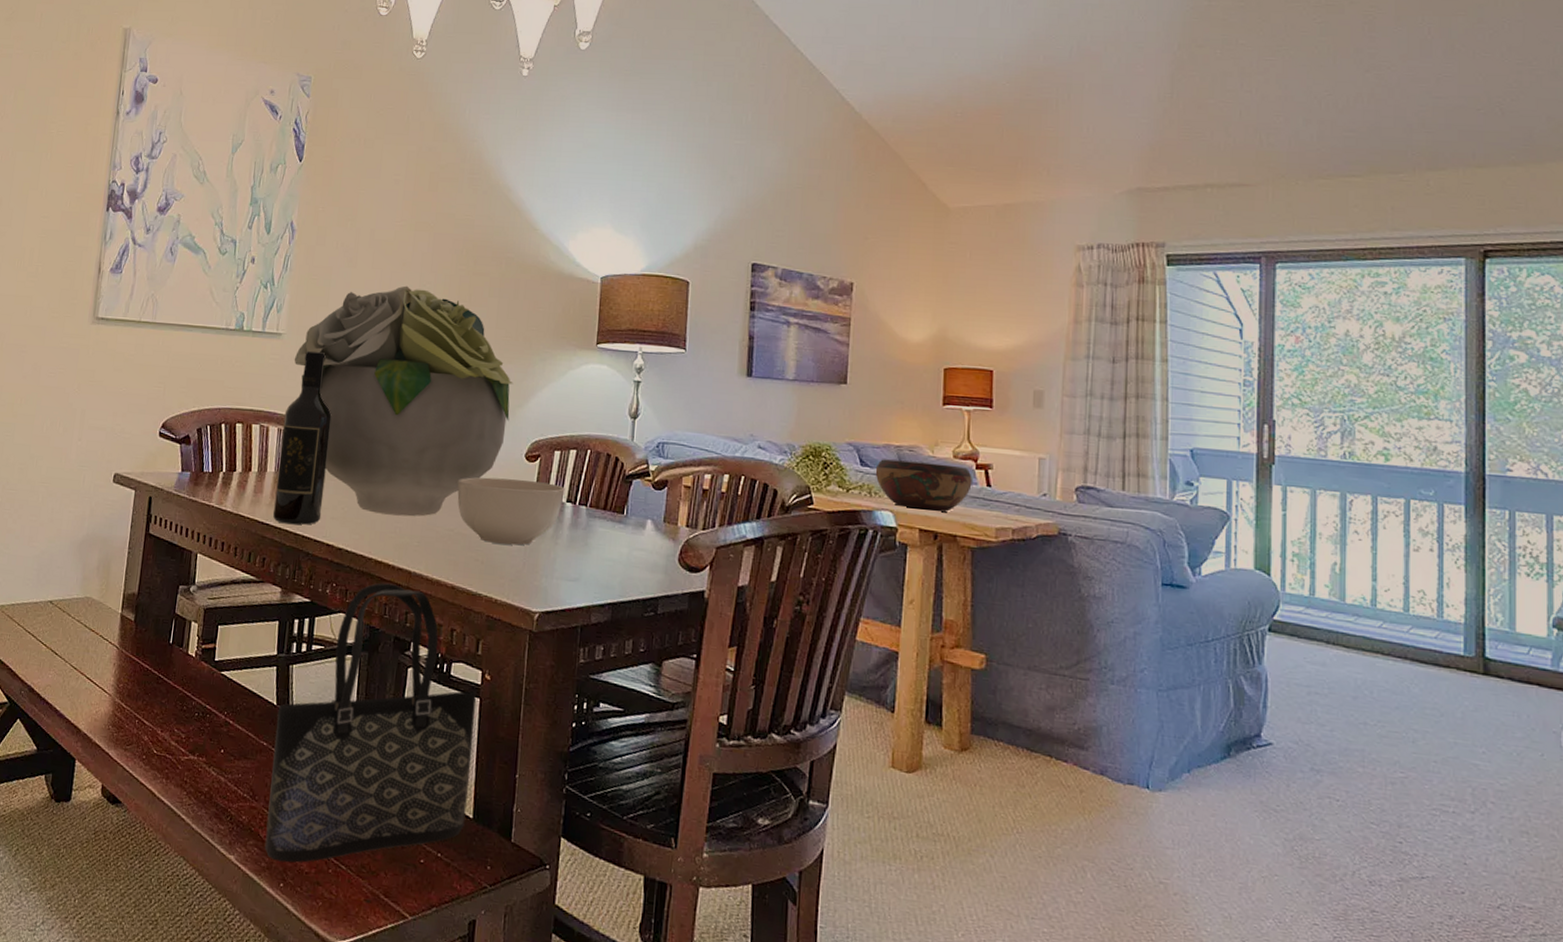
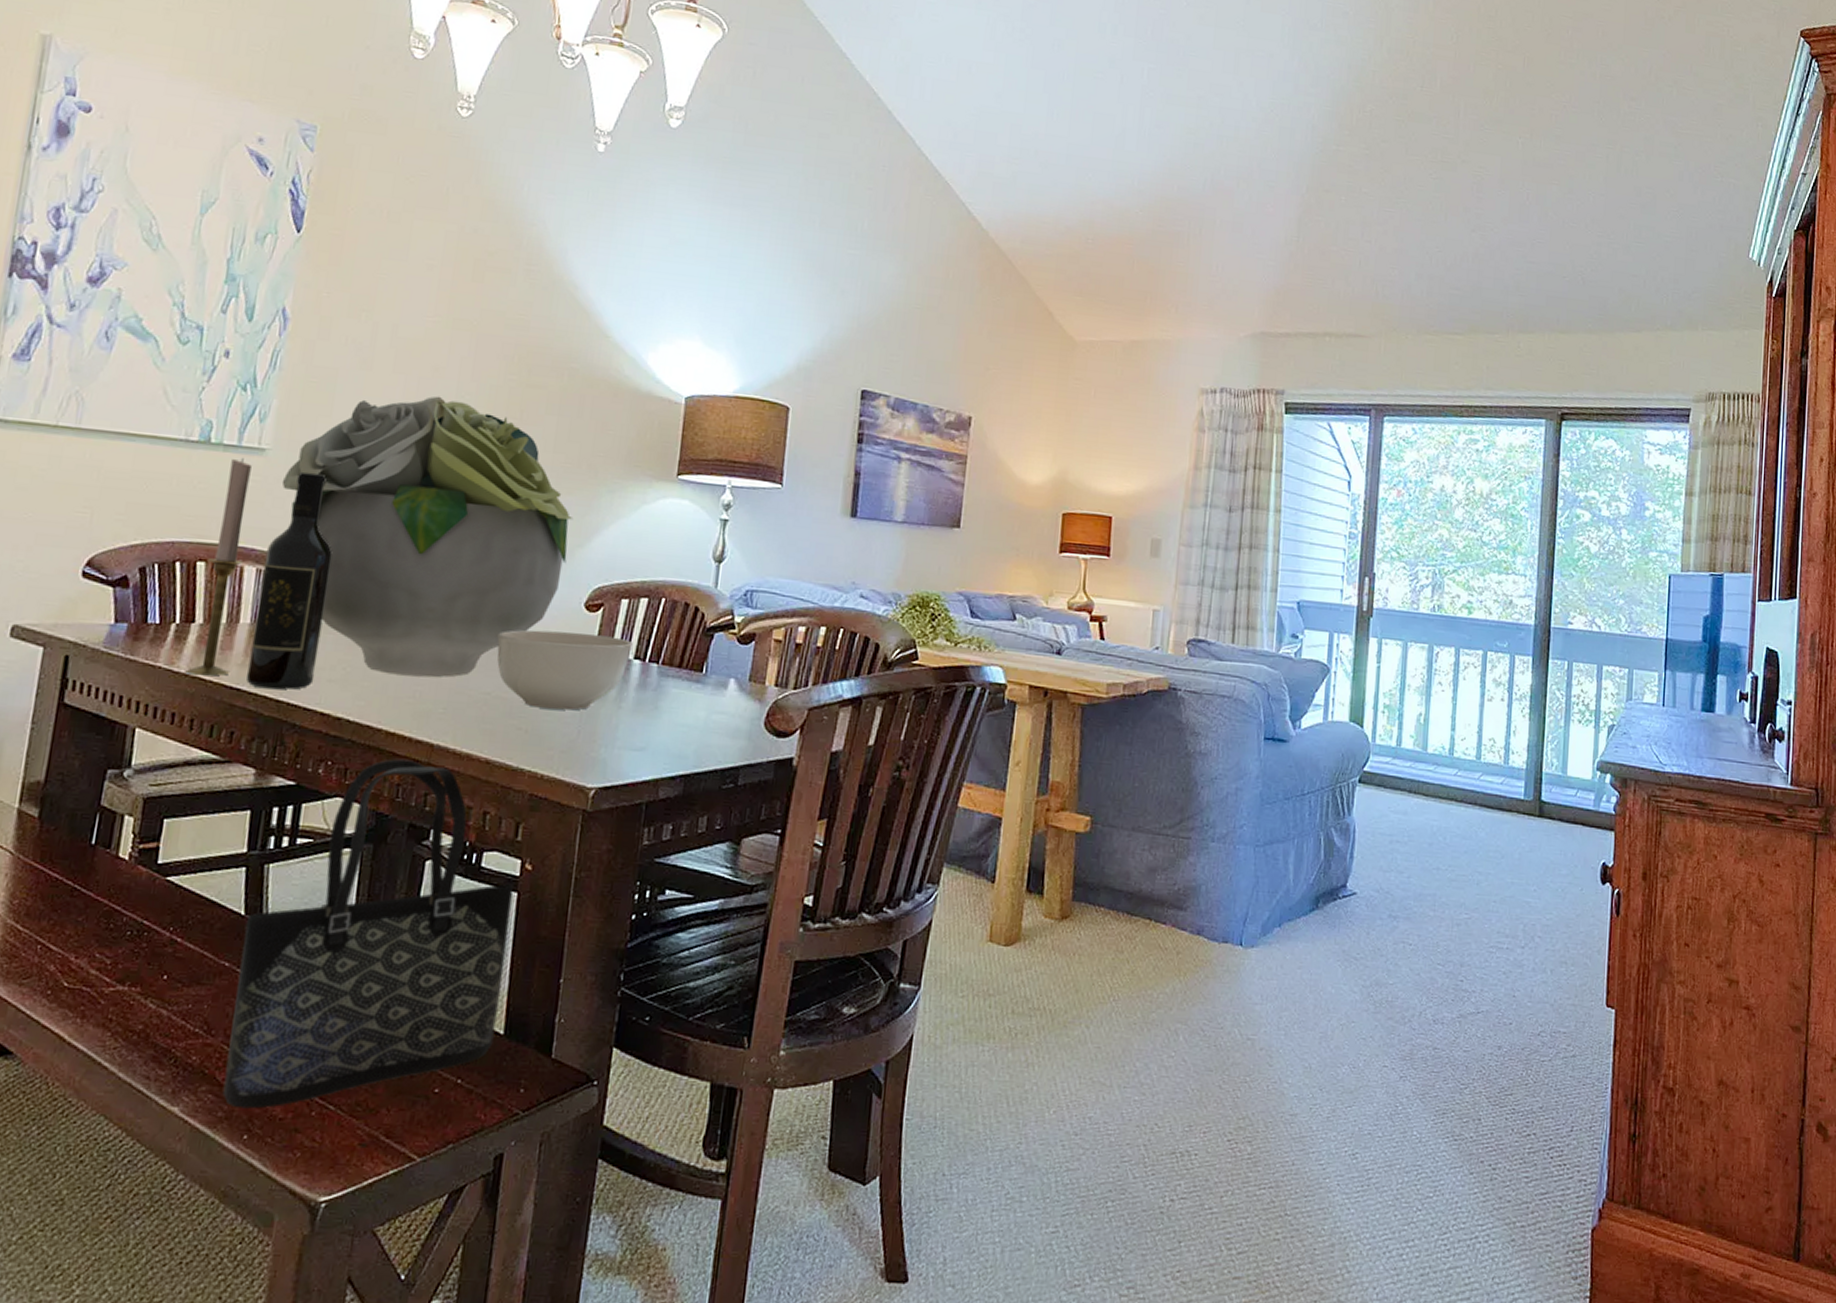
candlestick: none [230,341,272,514] -> present [185,457,252,676]
decorative bowl: present [875,459,972,512] -> none [985,610,1086,667]

